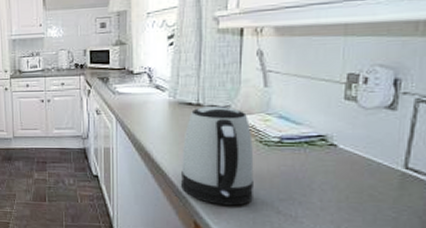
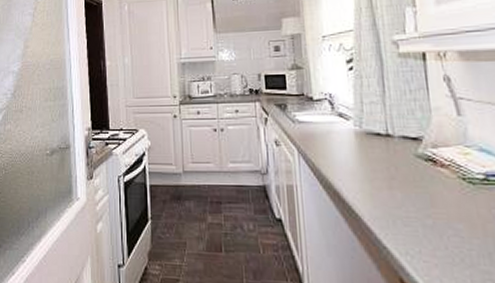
kettle: present [180,107,254,206] -> none [376,138,466,259]

